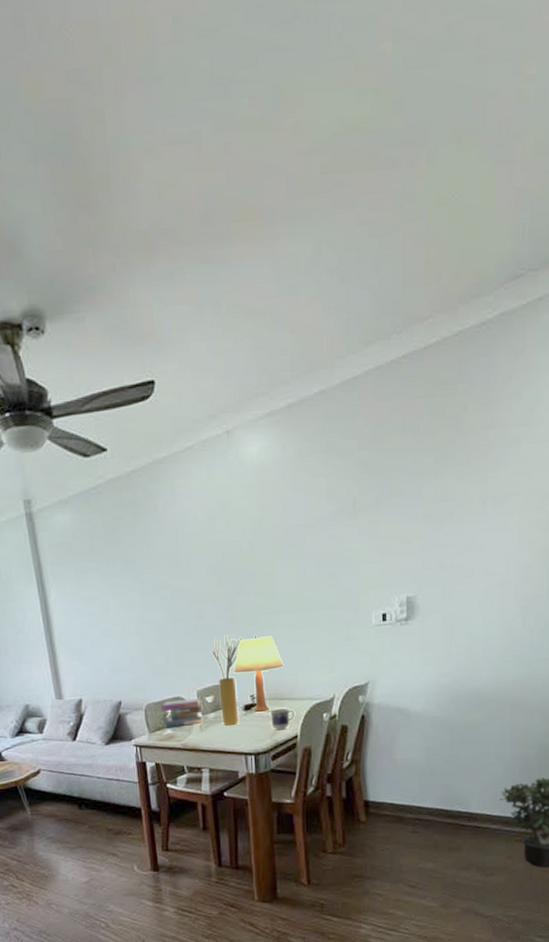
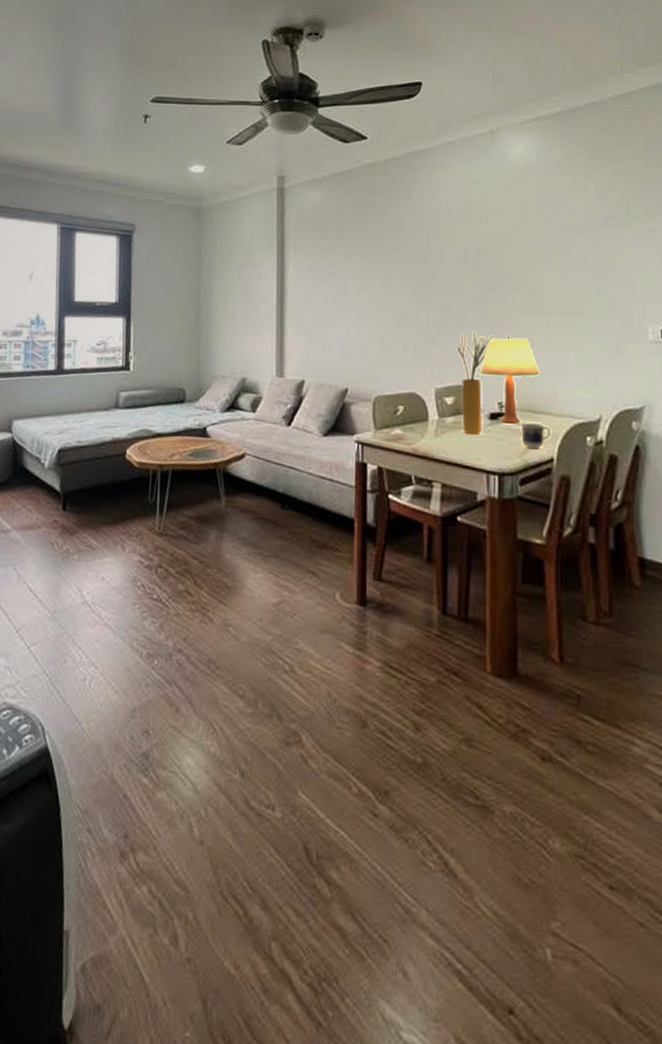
books: present [160,698,202,728] -> none [389,395,440,428]

